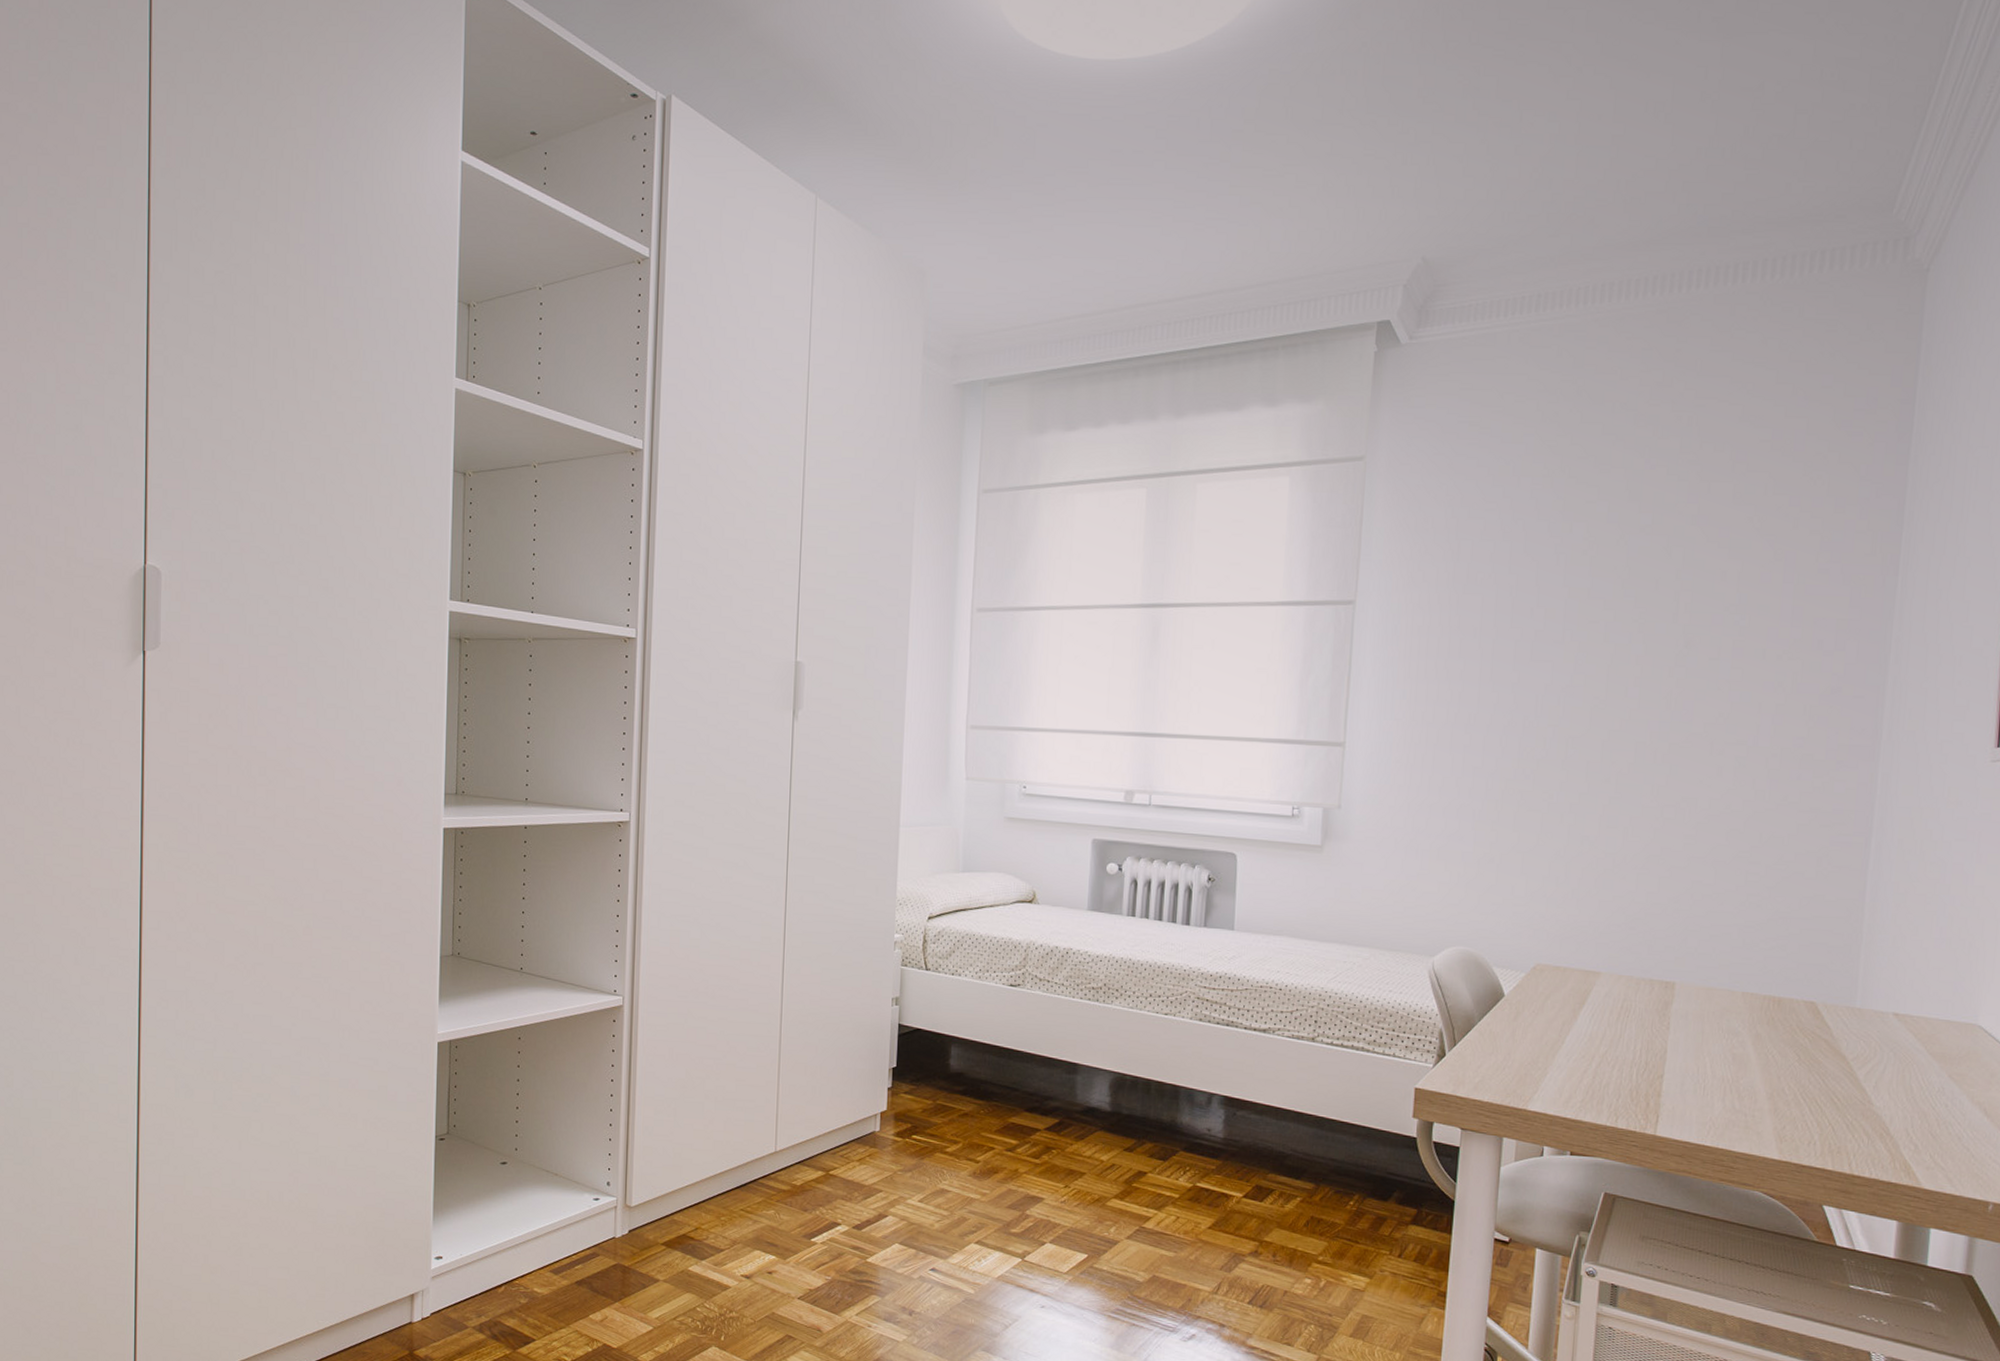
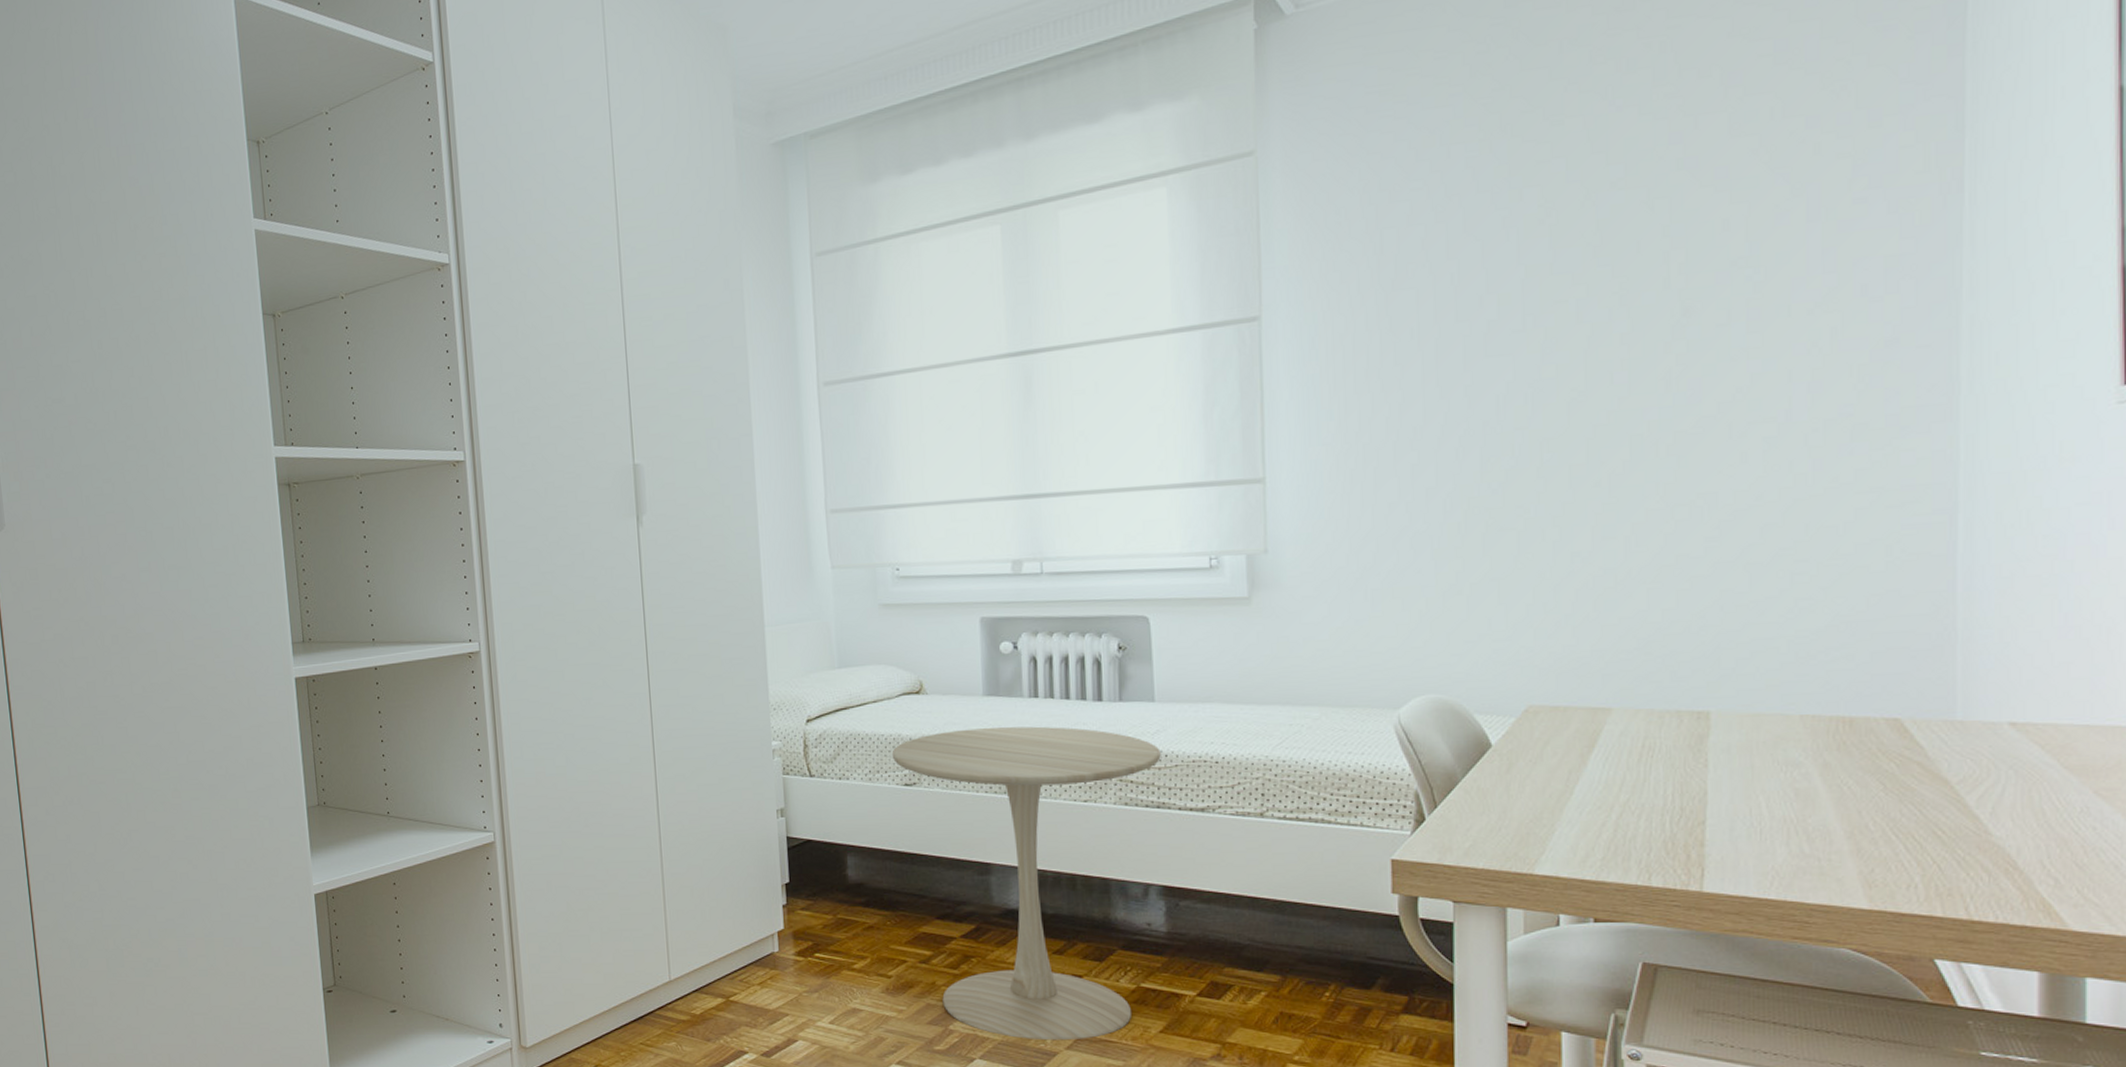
side table: none [1001,939,1235,1231] -> present [891,726,1161,1041]

